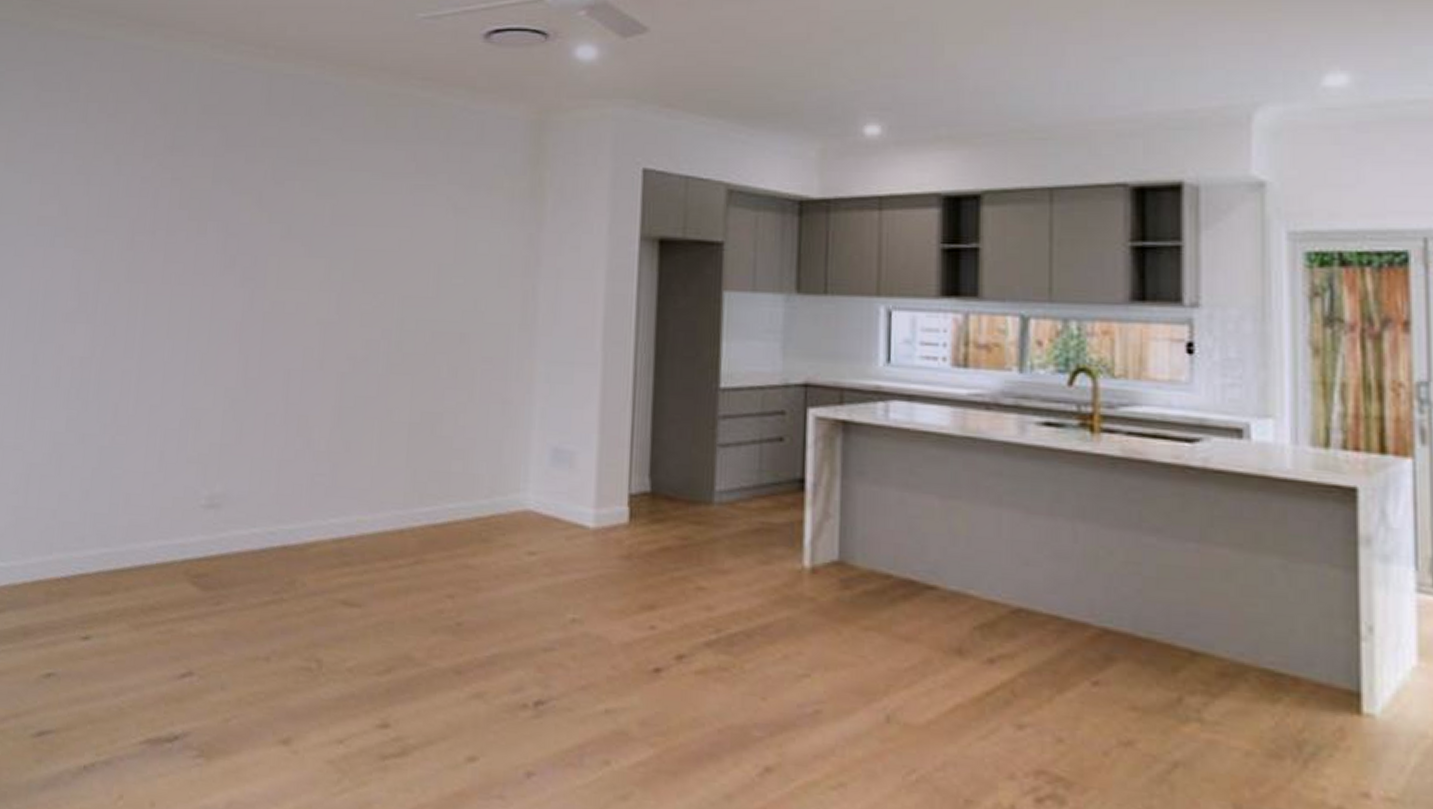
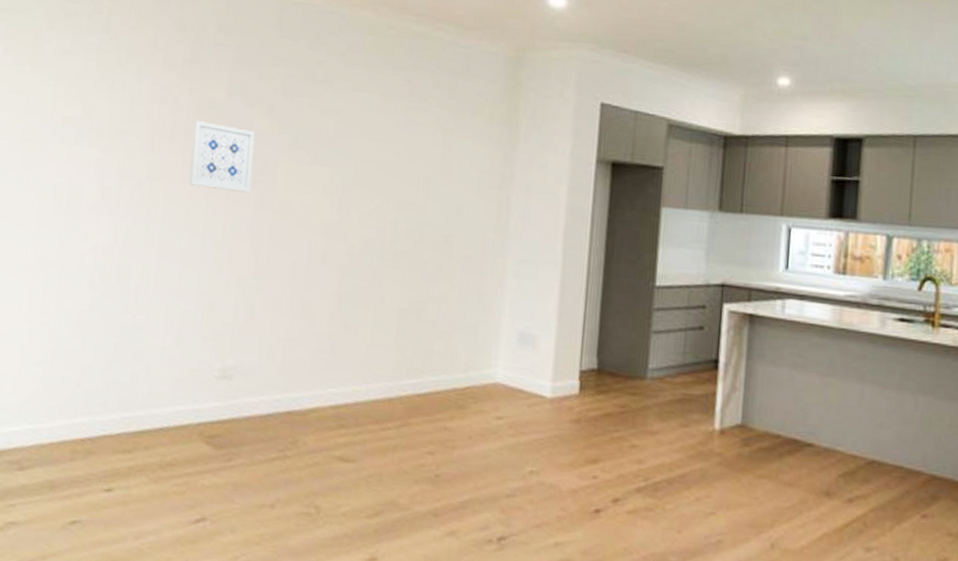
wall art: none [171,214,243,292] -> present [189,121,255,193]

